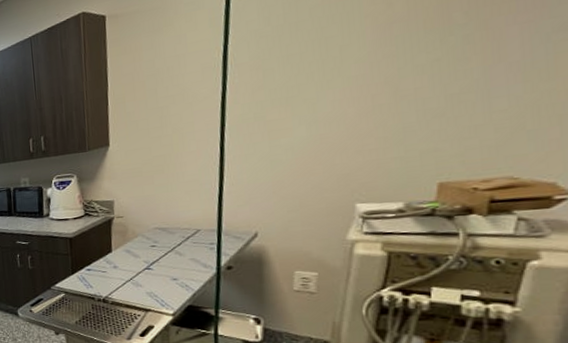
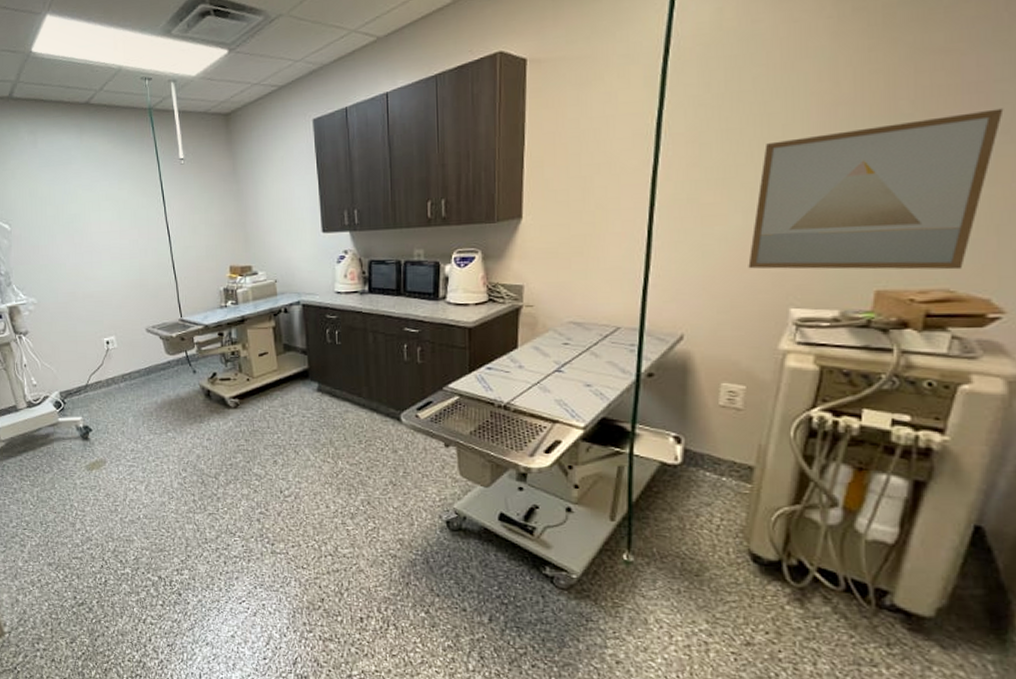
wall art: none [314,8,561,173] -> present [748,108,1004,270]

